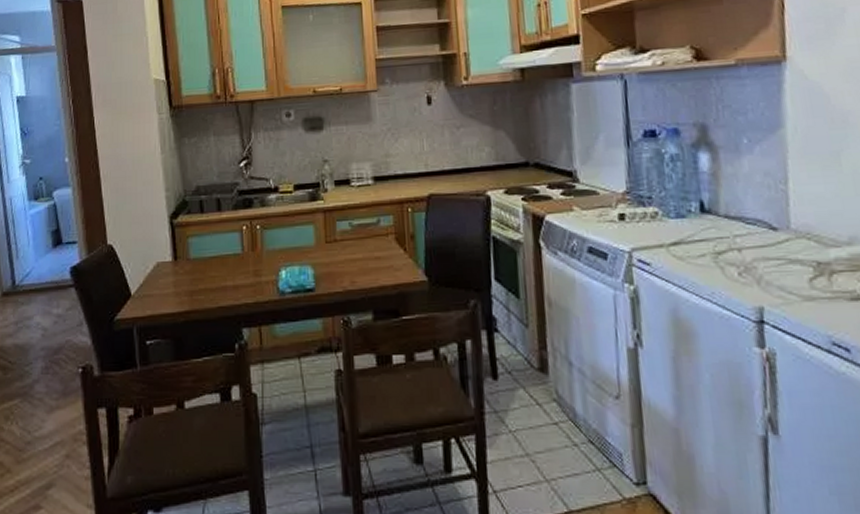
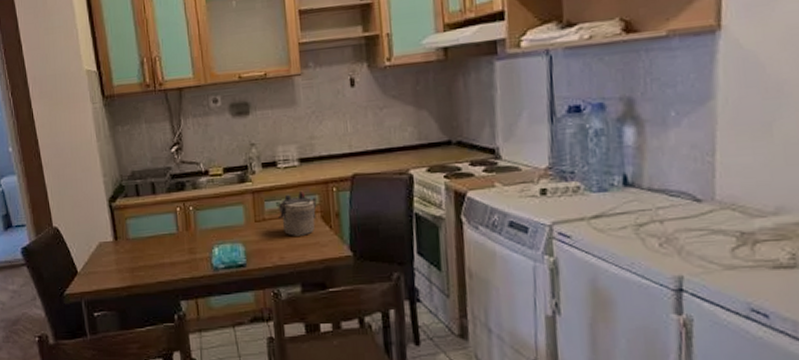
teapot: none [351,210,391,259] -> present [279,190,317,236]

